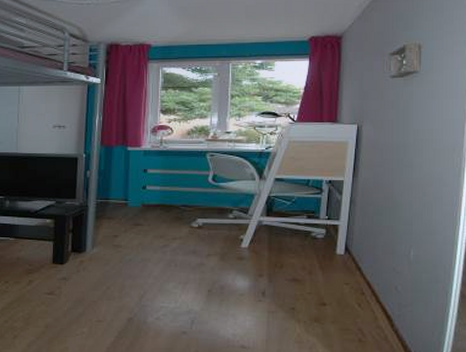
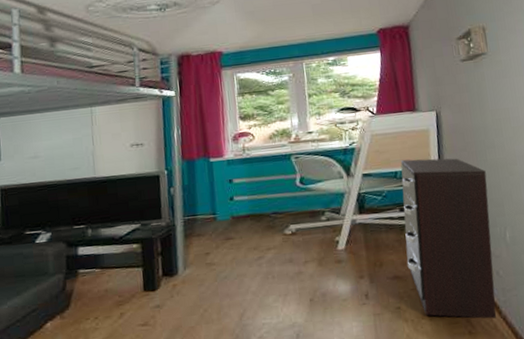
dresser: none [307,168,399,330] -> present [400,158,497,319]

